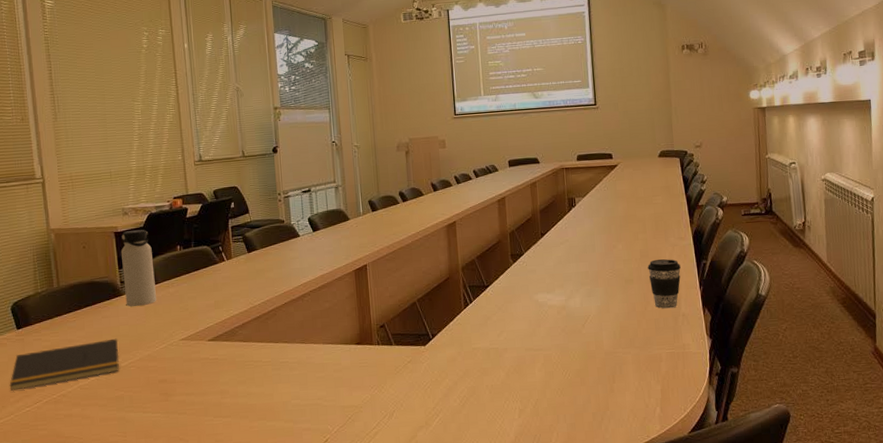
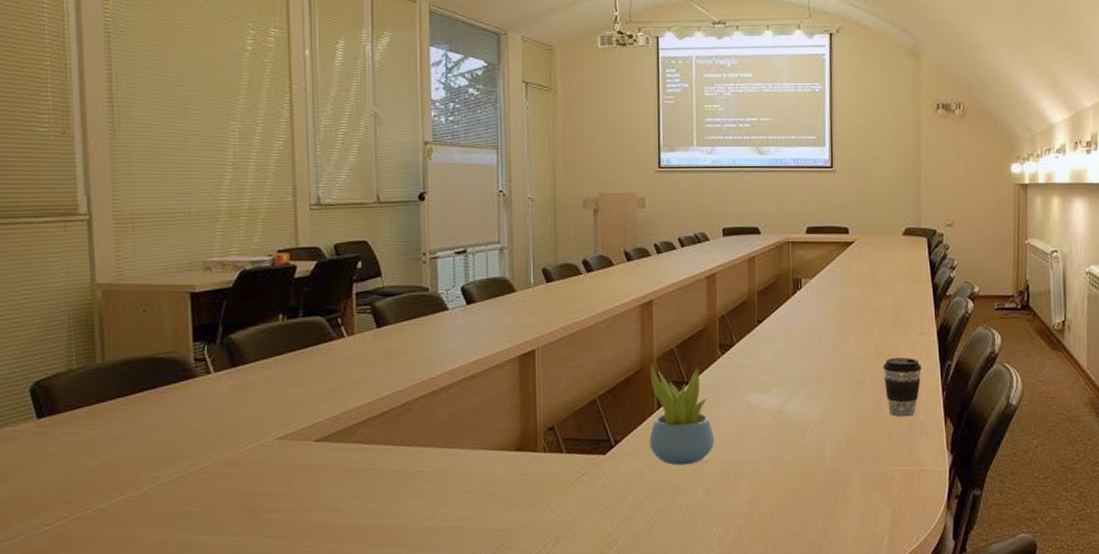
notepad: present [9,338,120,391] -> none [21,434,187,503]
water bottle: present [120,230,156,306] -> none [197,291,245,392]
succulent plant: none [457,272,512,353] -> present [649,364,715,466]

